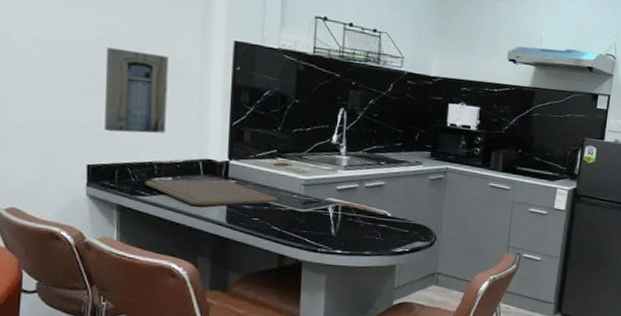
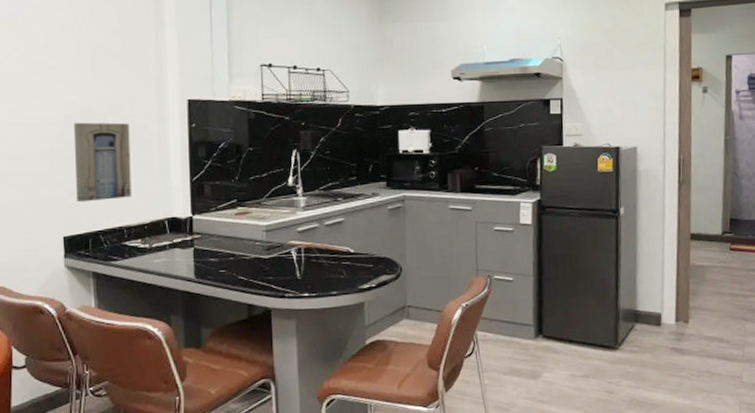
chopping board: present [145,179,278,206] -> none [116,235,242,264]

